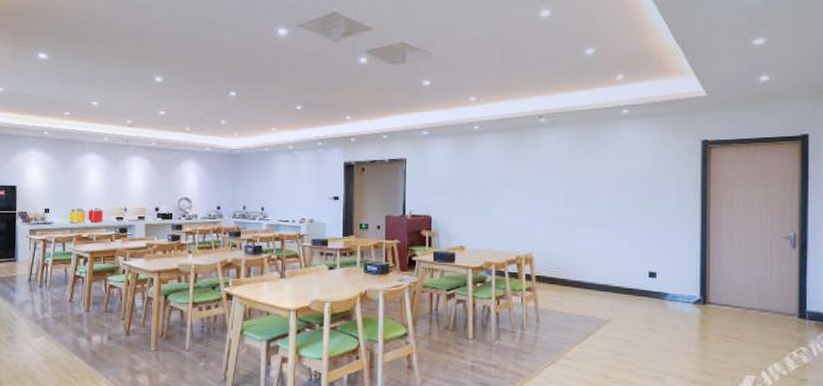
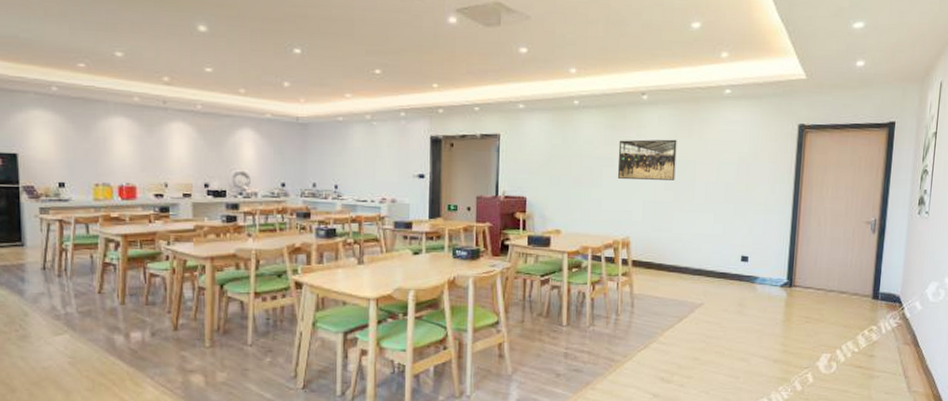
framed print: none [518,158,576,198] -> present [617,139,677,180]

